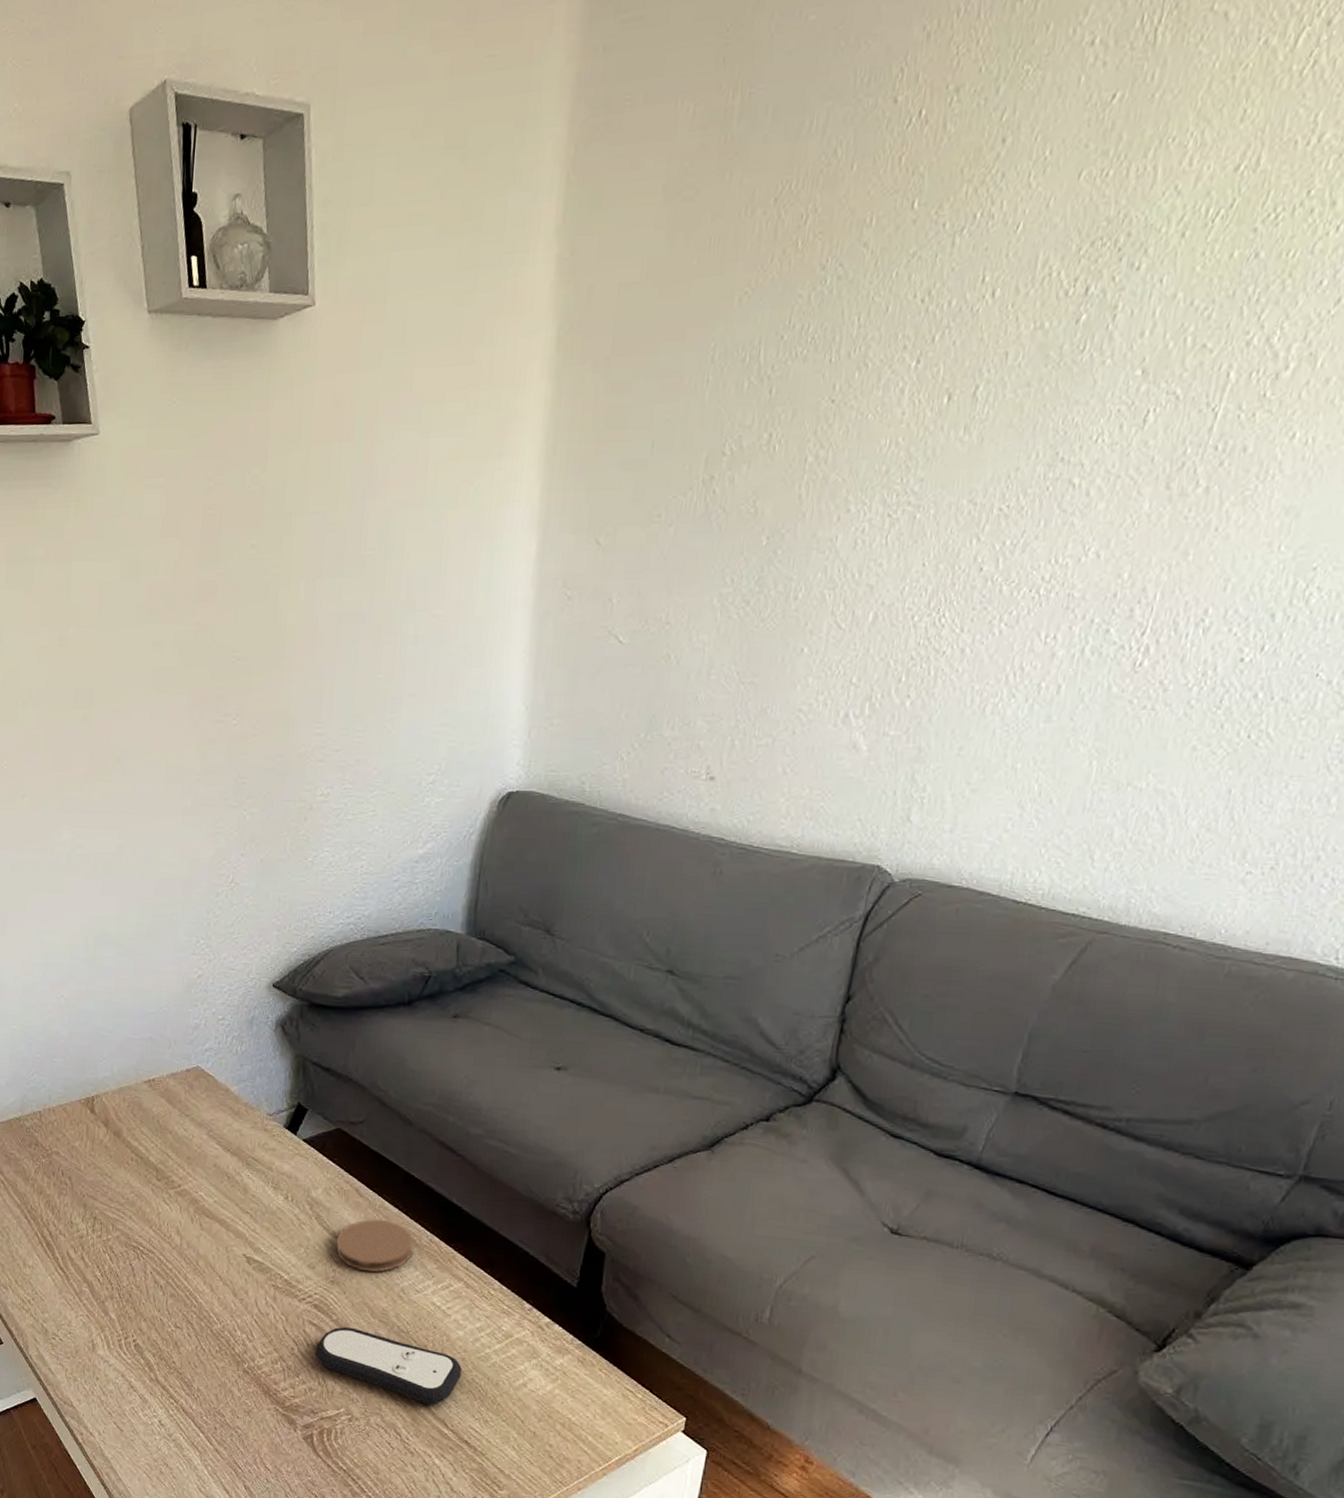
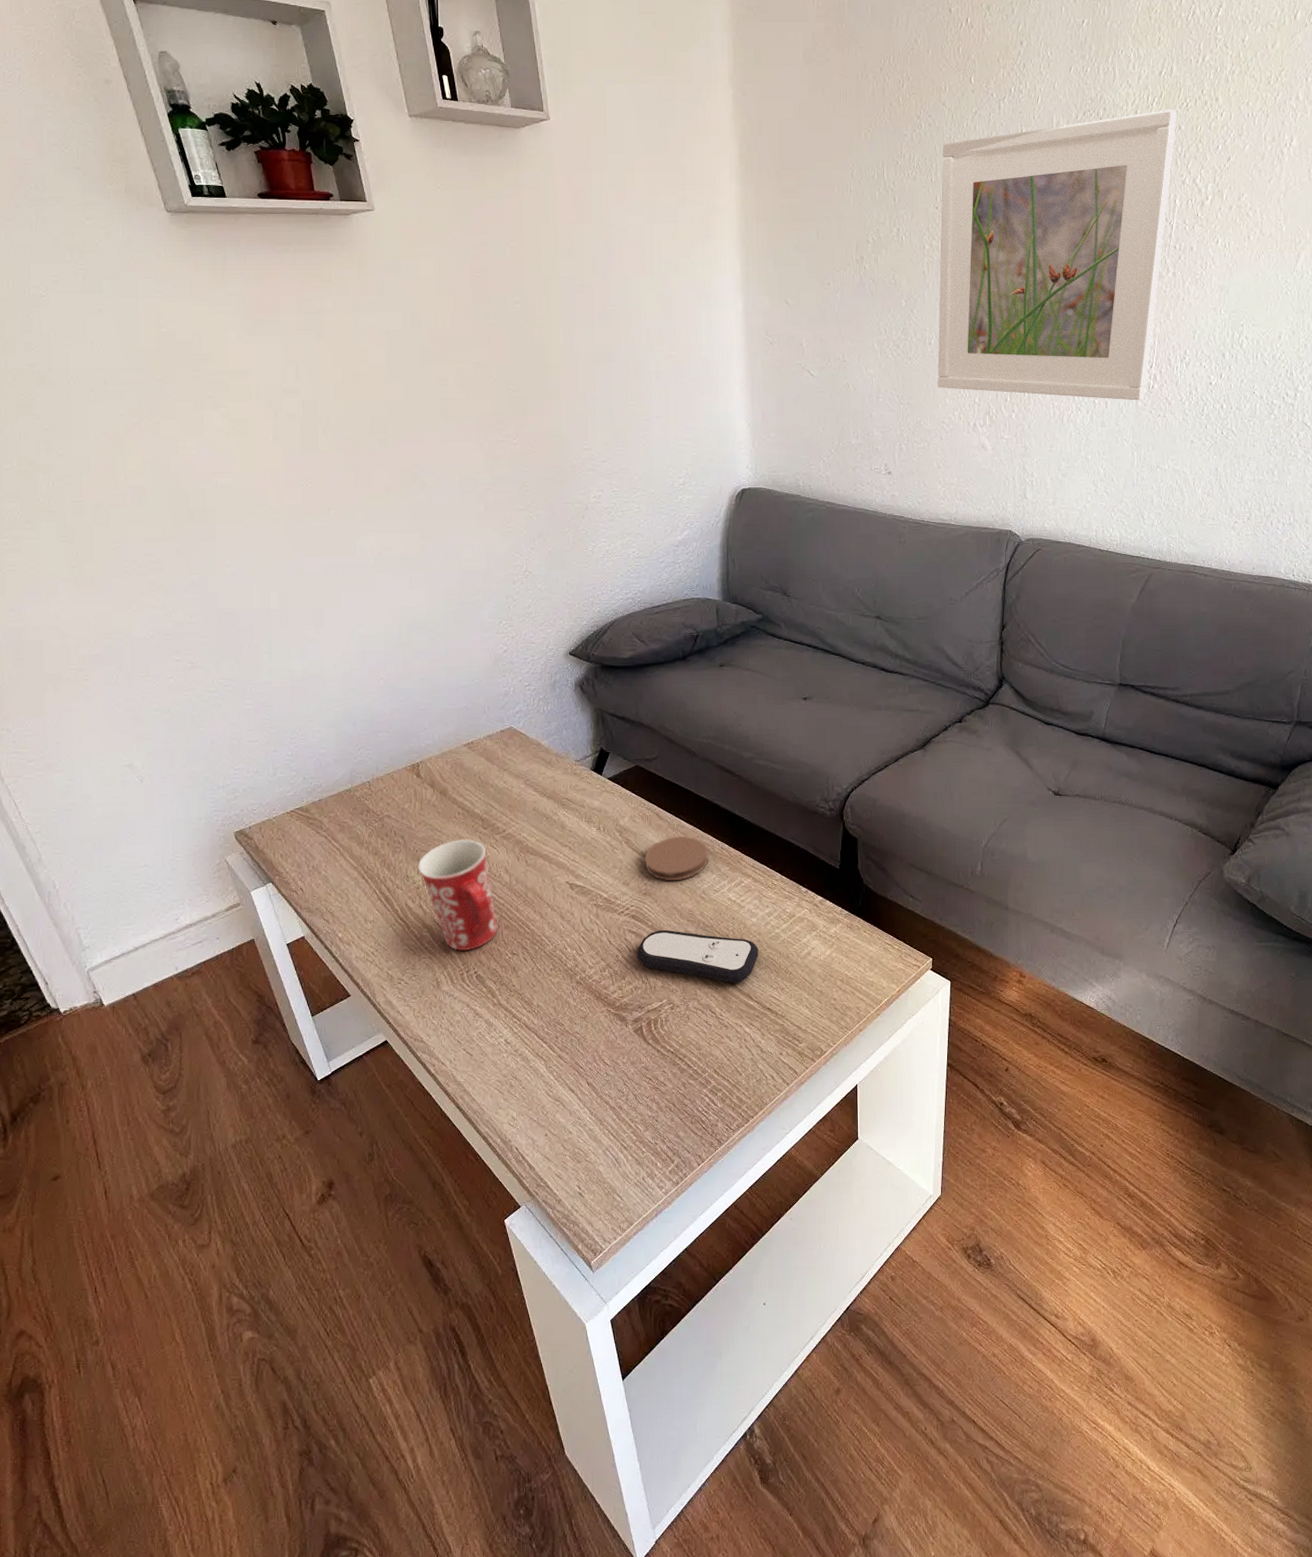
mug: none [82,1189,164,1316] -> present [417,838,498,952]
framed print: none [799,226,1256,685] -> present [937,110,1177,401]

